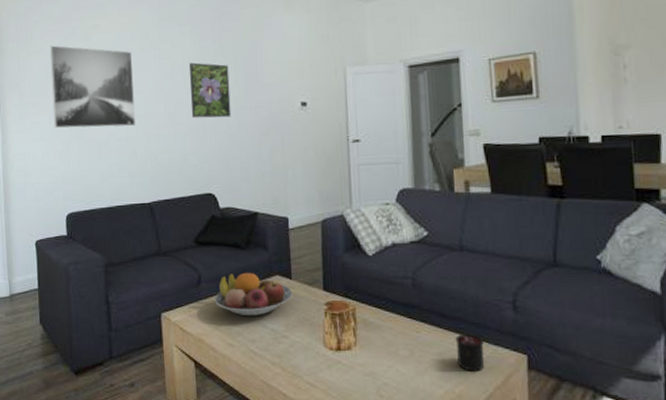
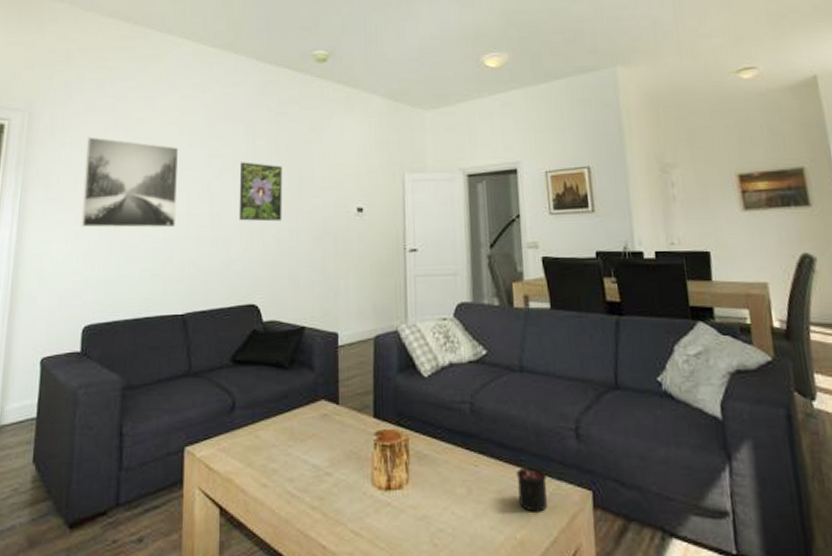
fruit bowl: present [214,272,293,317] -> none [249,396,340,450]

